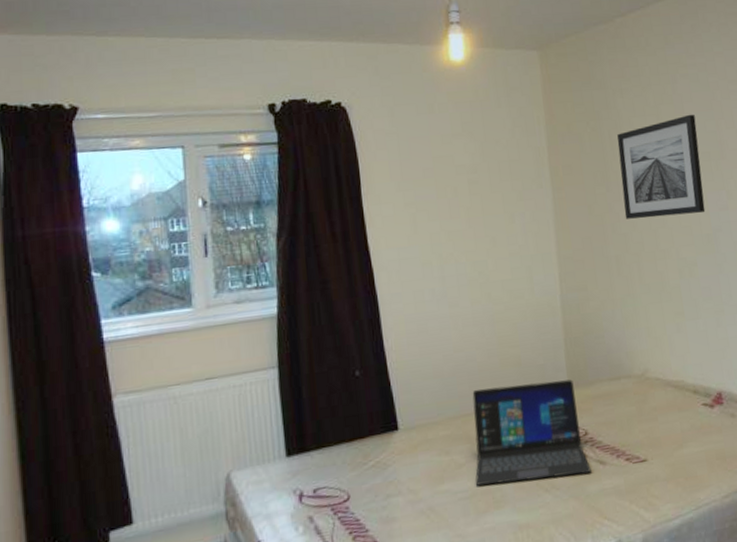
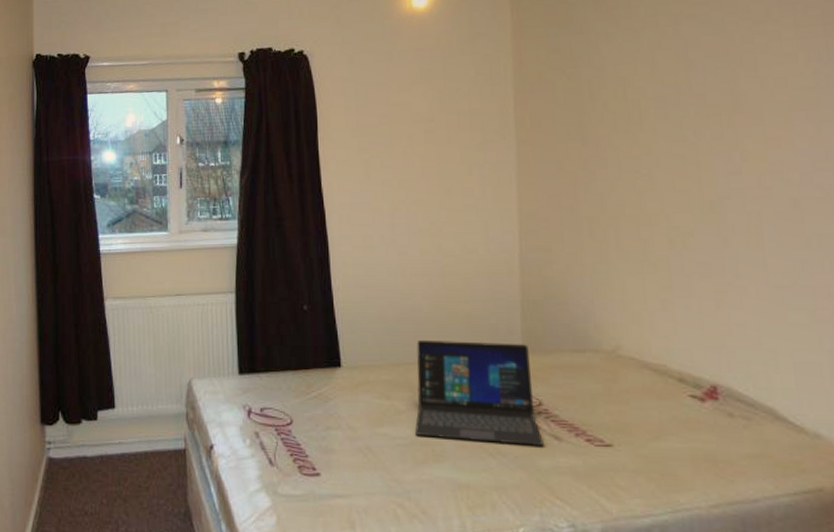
wall art: present [617,114,706,219] -> none [598,60,710,179]

